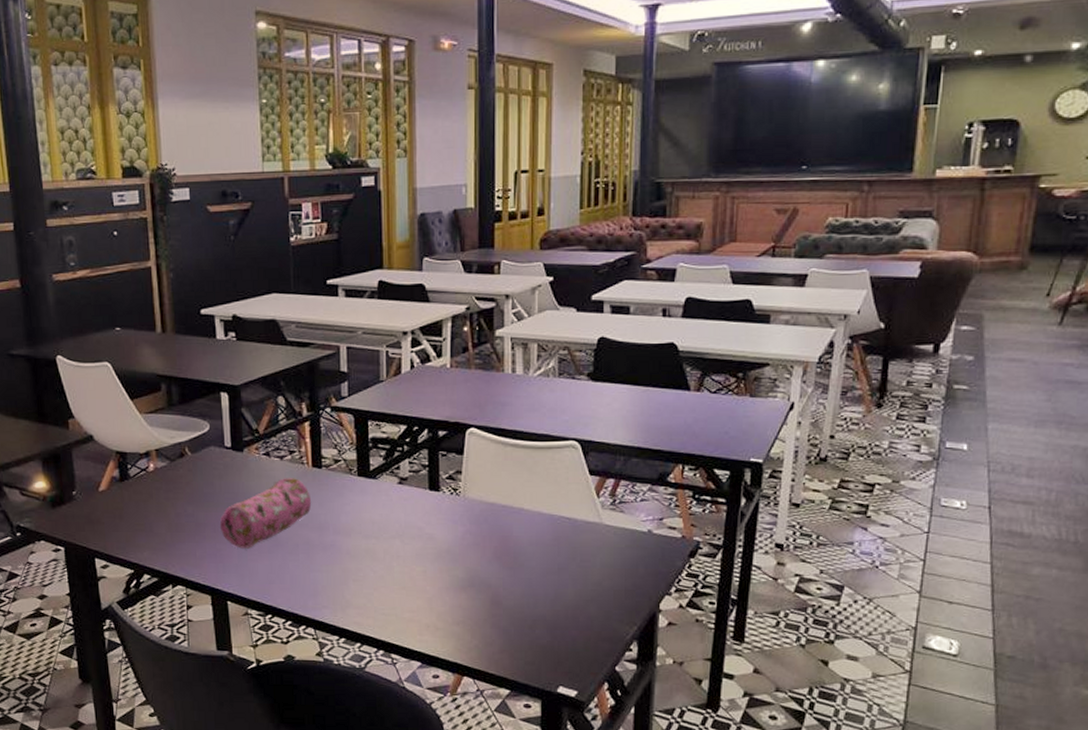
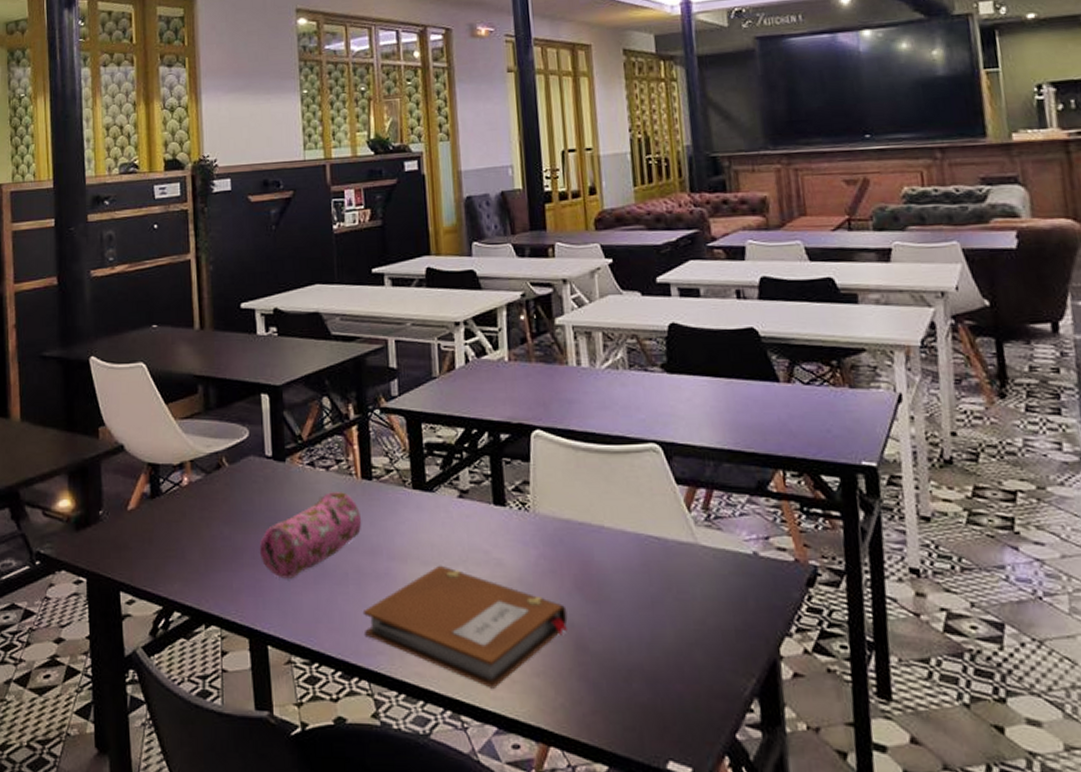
notebook: none [310,538,486,634] -> present [362,565,568,689]

